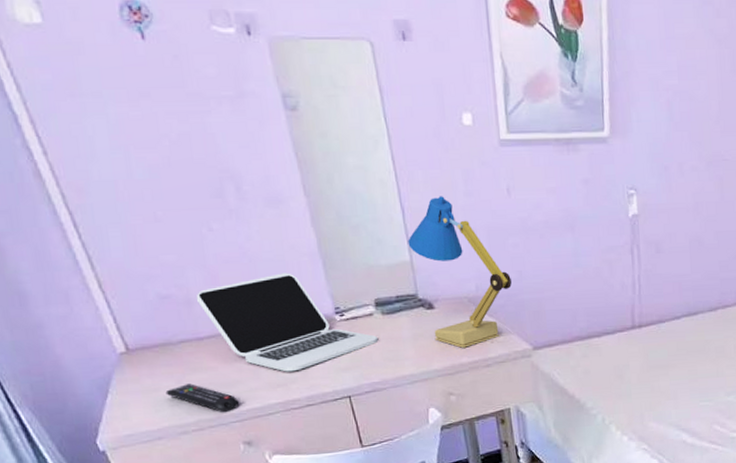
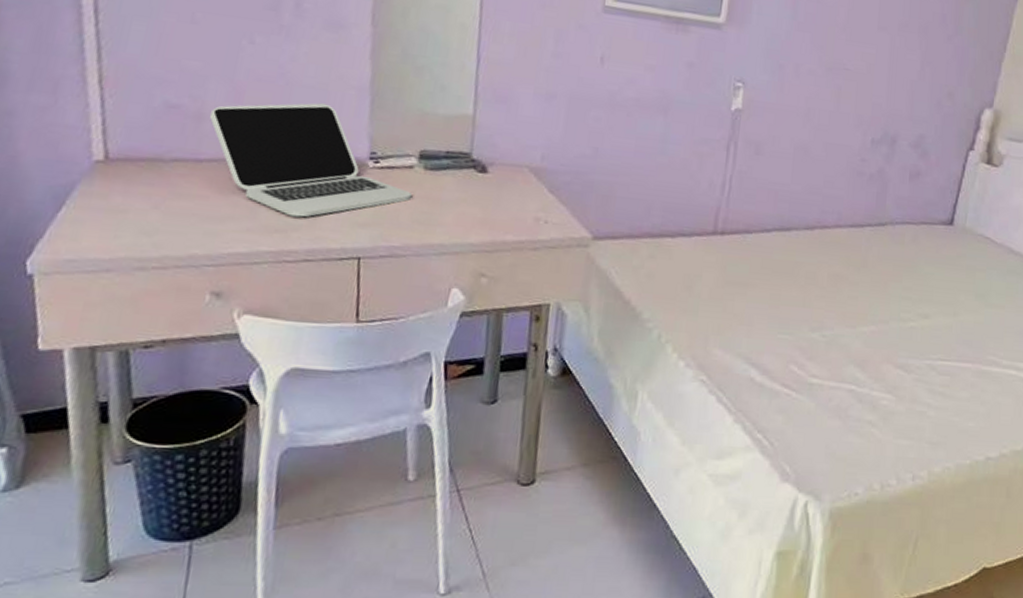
remote control: present [165,384,240,412] -> none [134,210,222,252]
desk lamp: present [408,196,512,348] -> none [475,52,585,224]

